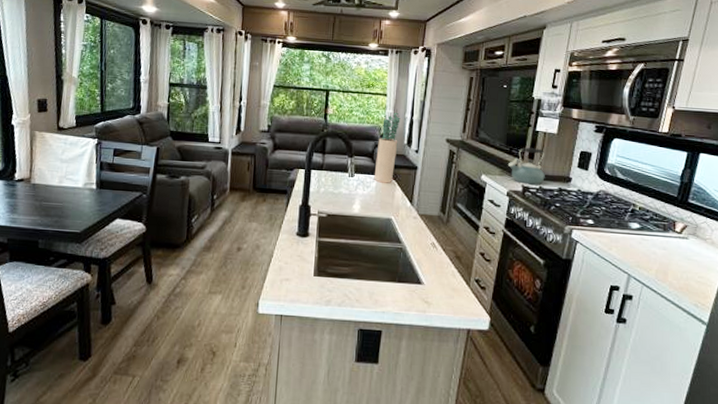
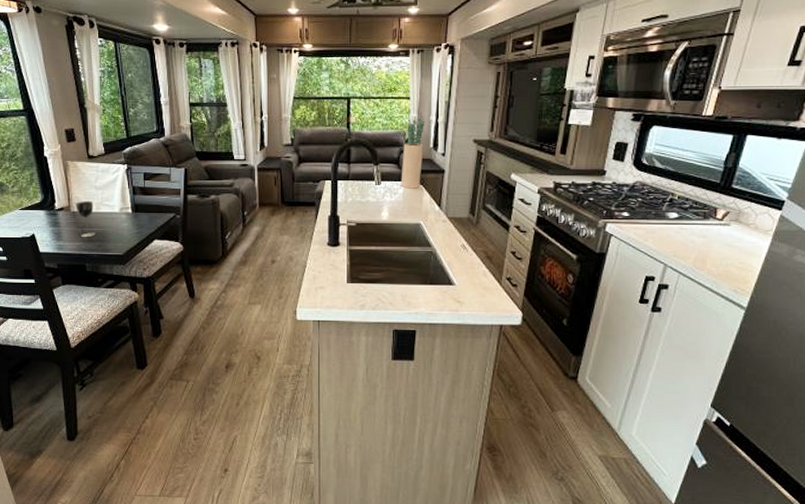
wine glass: none [37,173,57,212] -> present [76,201,96,238]
kettle: present [507,147,545,185] -> none [538,141,578,180]

